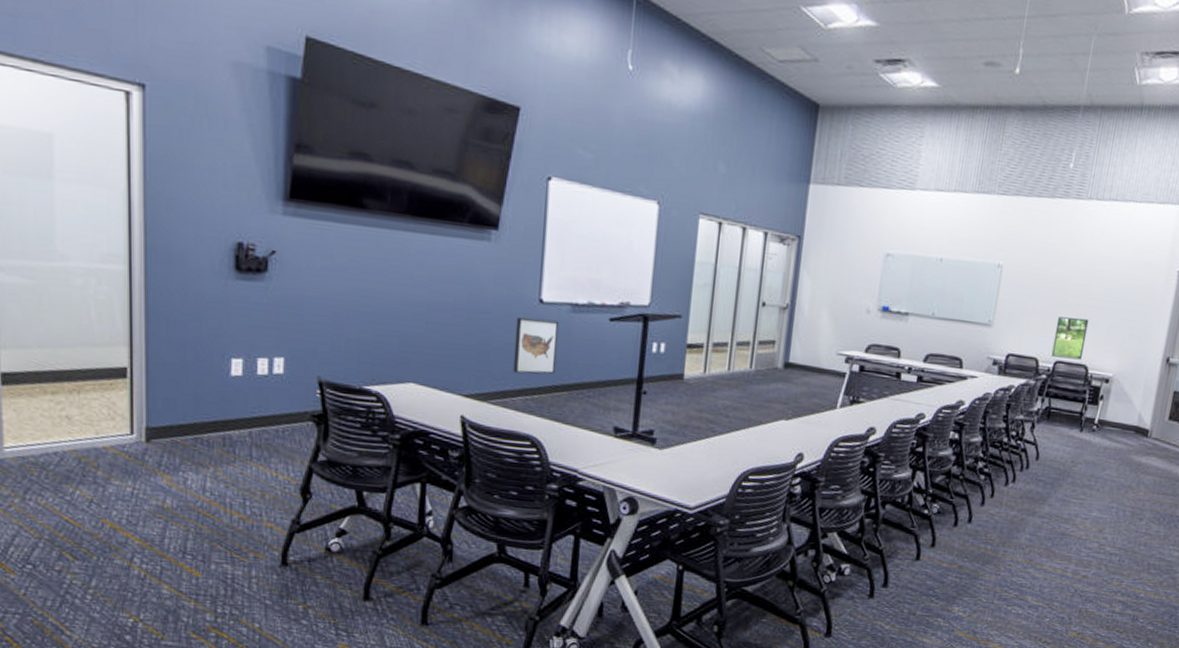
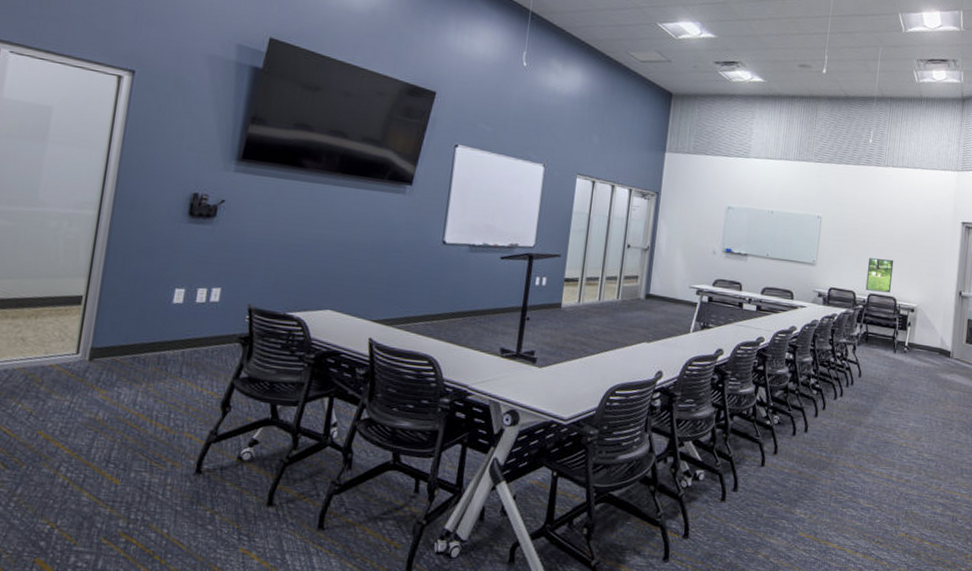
wall art: present [513,316,560,374] -> none [417,255,459,303]

